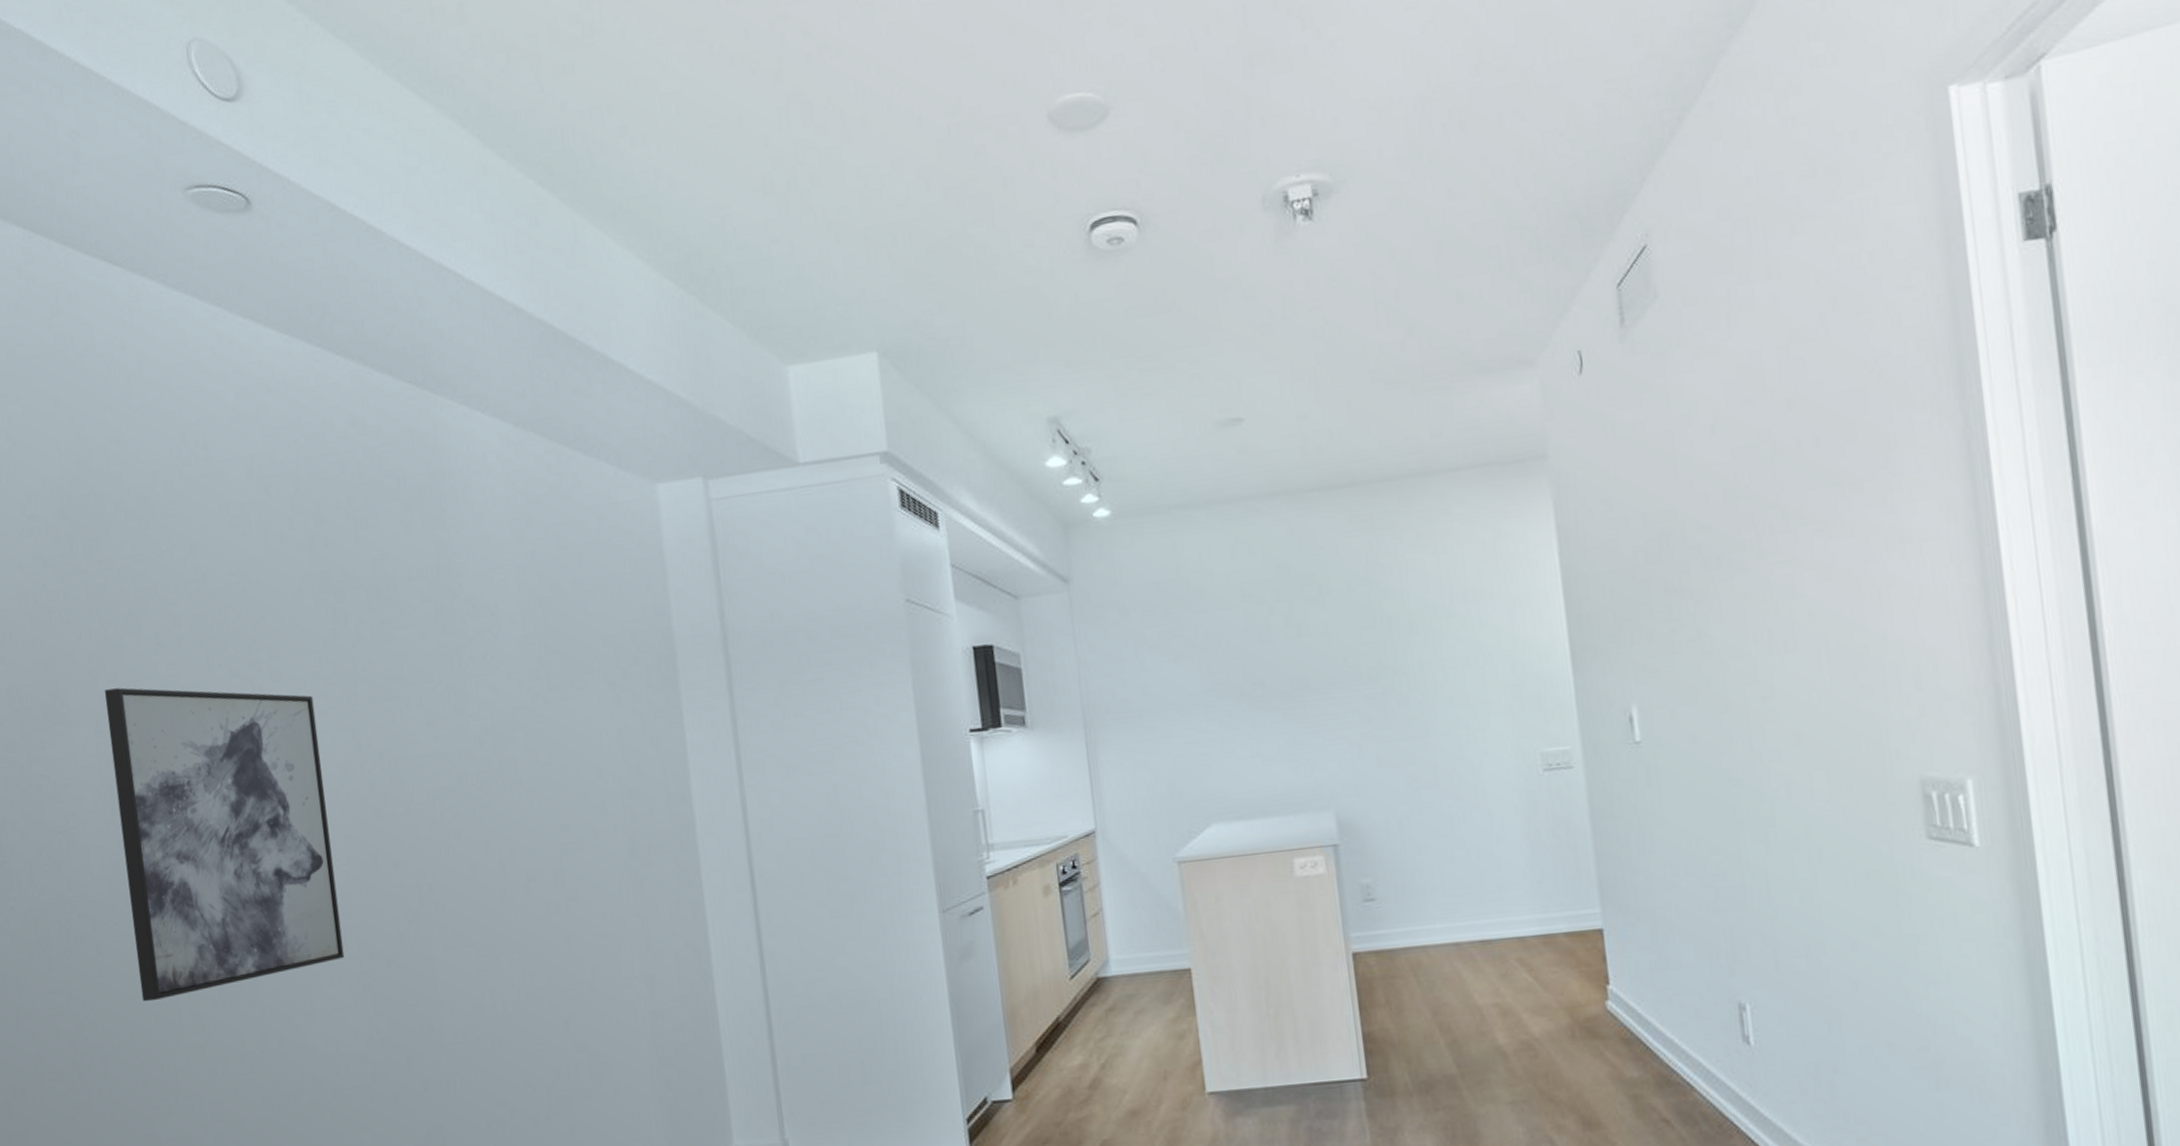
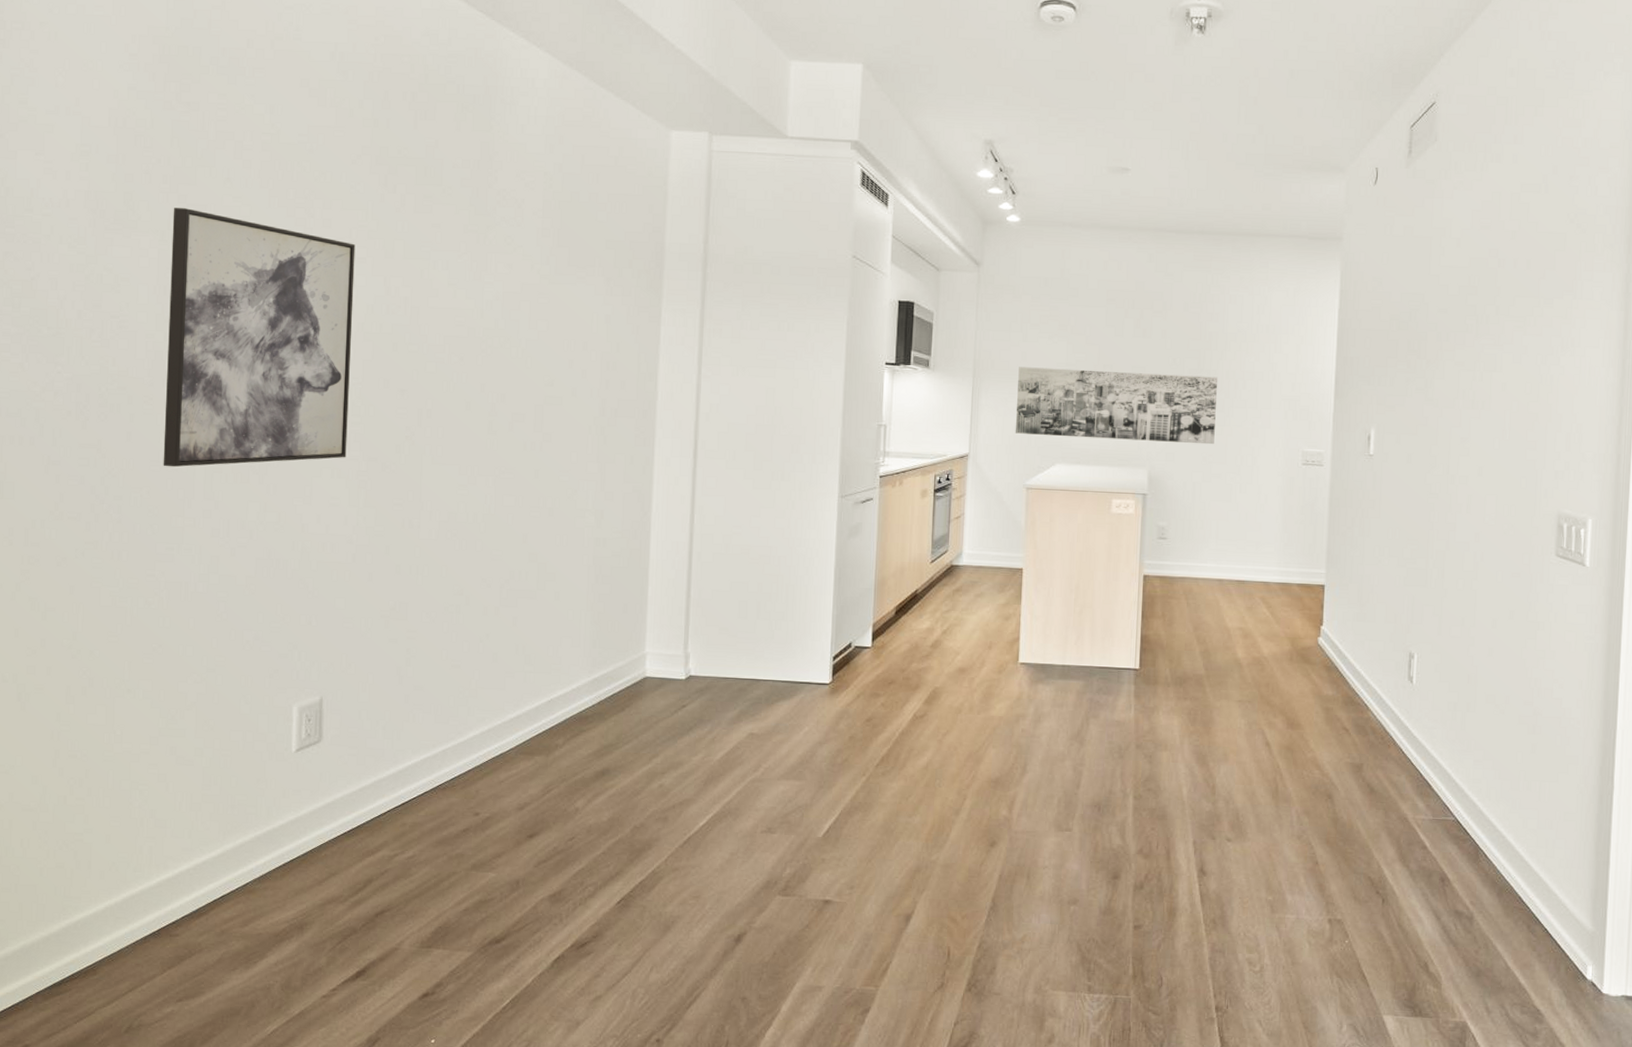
wall art: none [1141,672,1418,793] -> present [1015,367,1218,445]

